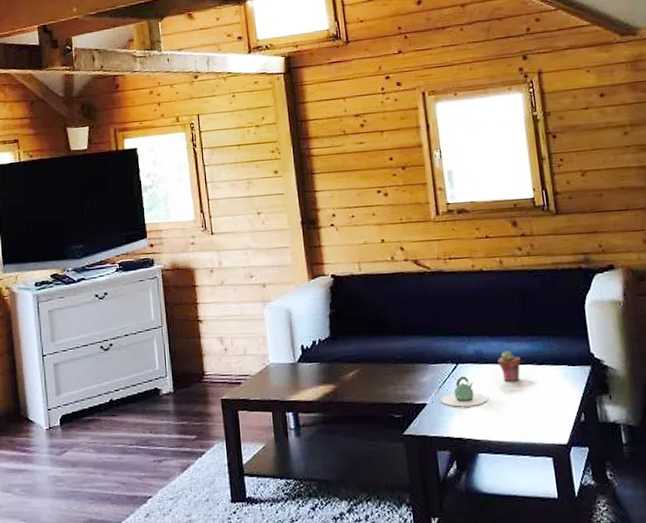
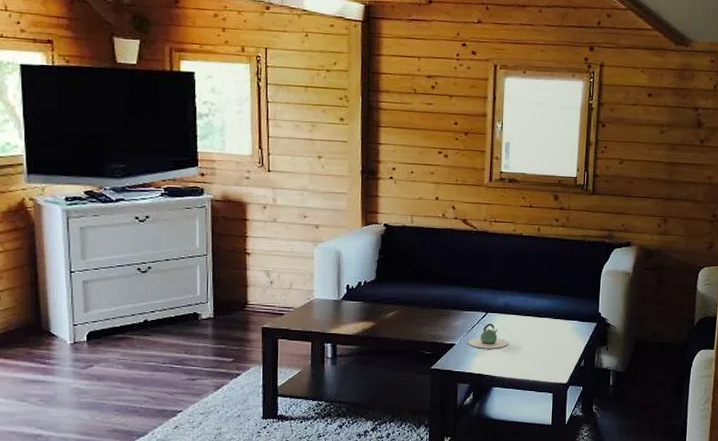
potted succulent: present [497,350,522,382] -> none [522,305,541,331]

